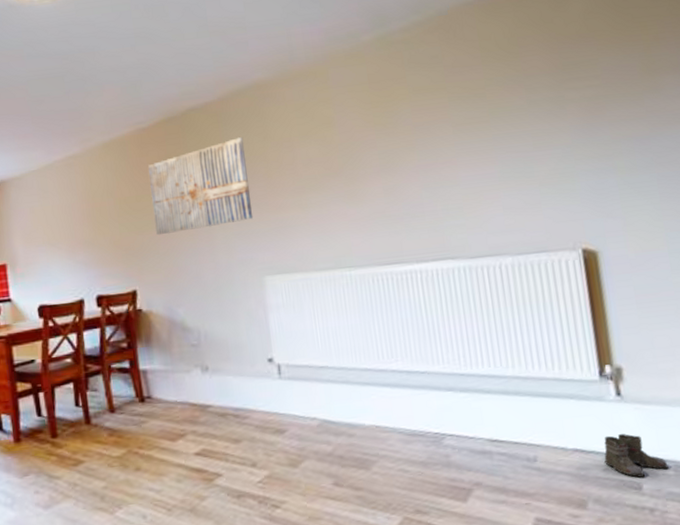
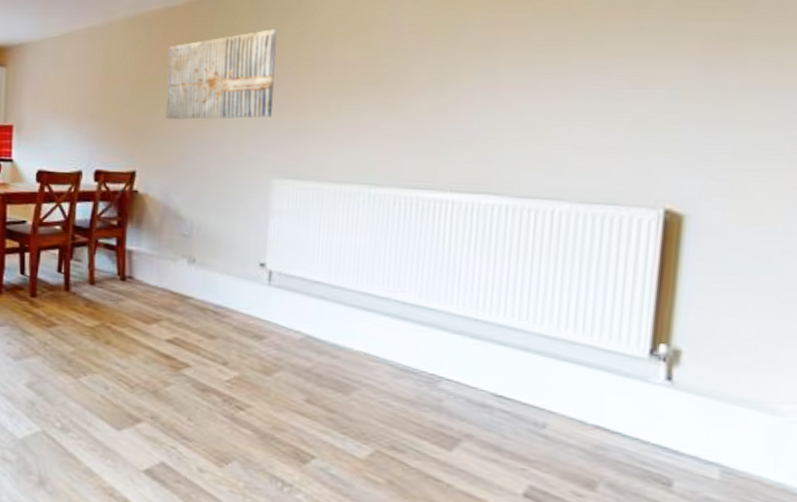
boots: present [603,434,669,478] -> none [627,420,714,474]

